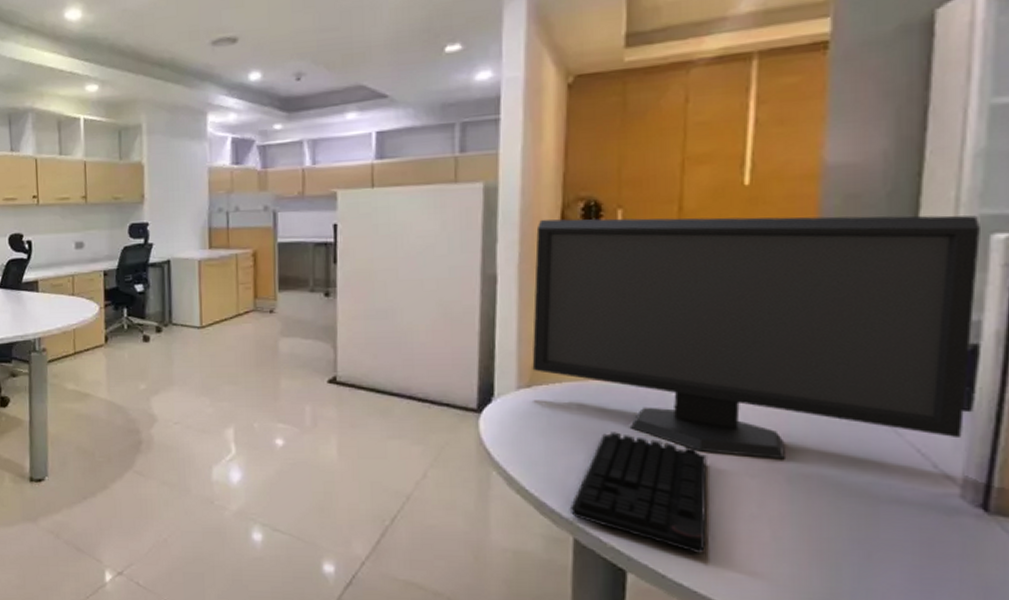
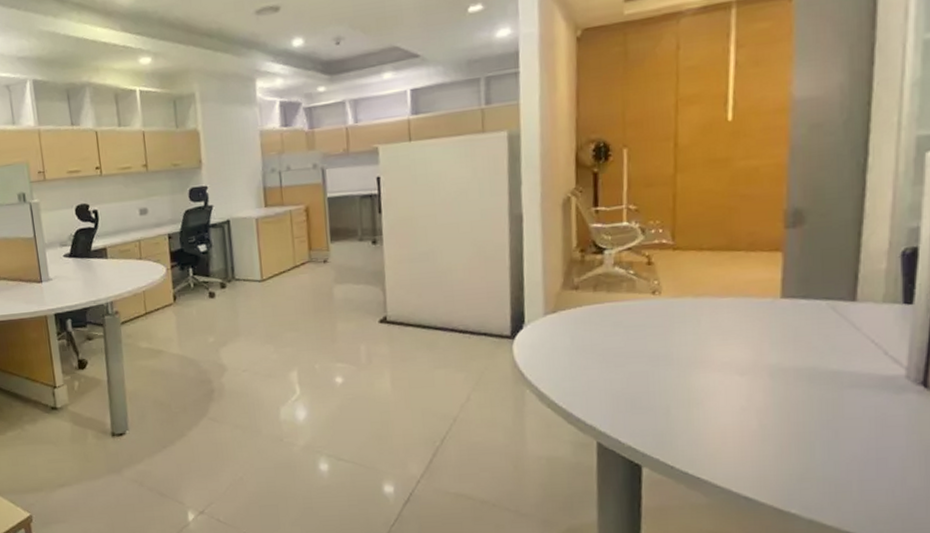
monitor: present [532,215,980,460] -> none [555,136,918,358]
keyboard: present [569,432,708,553] -> none [592,346,706,445]

